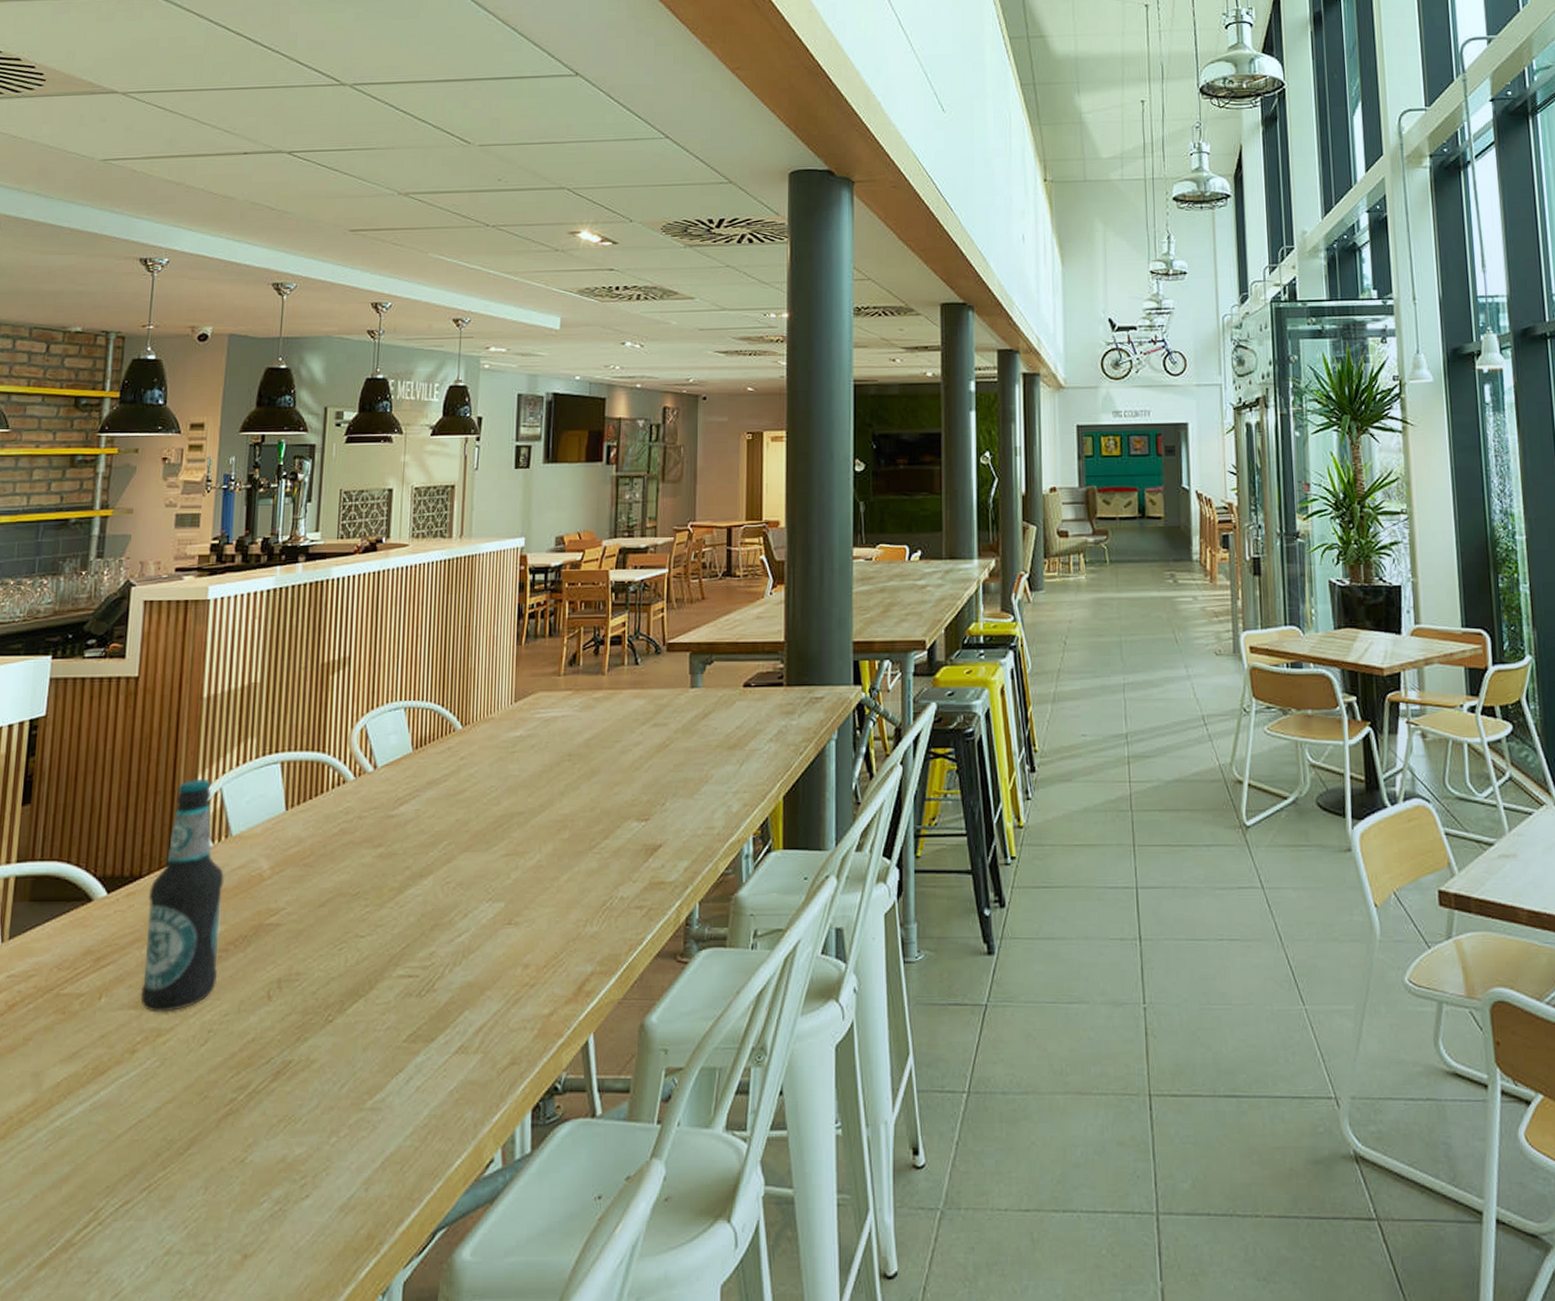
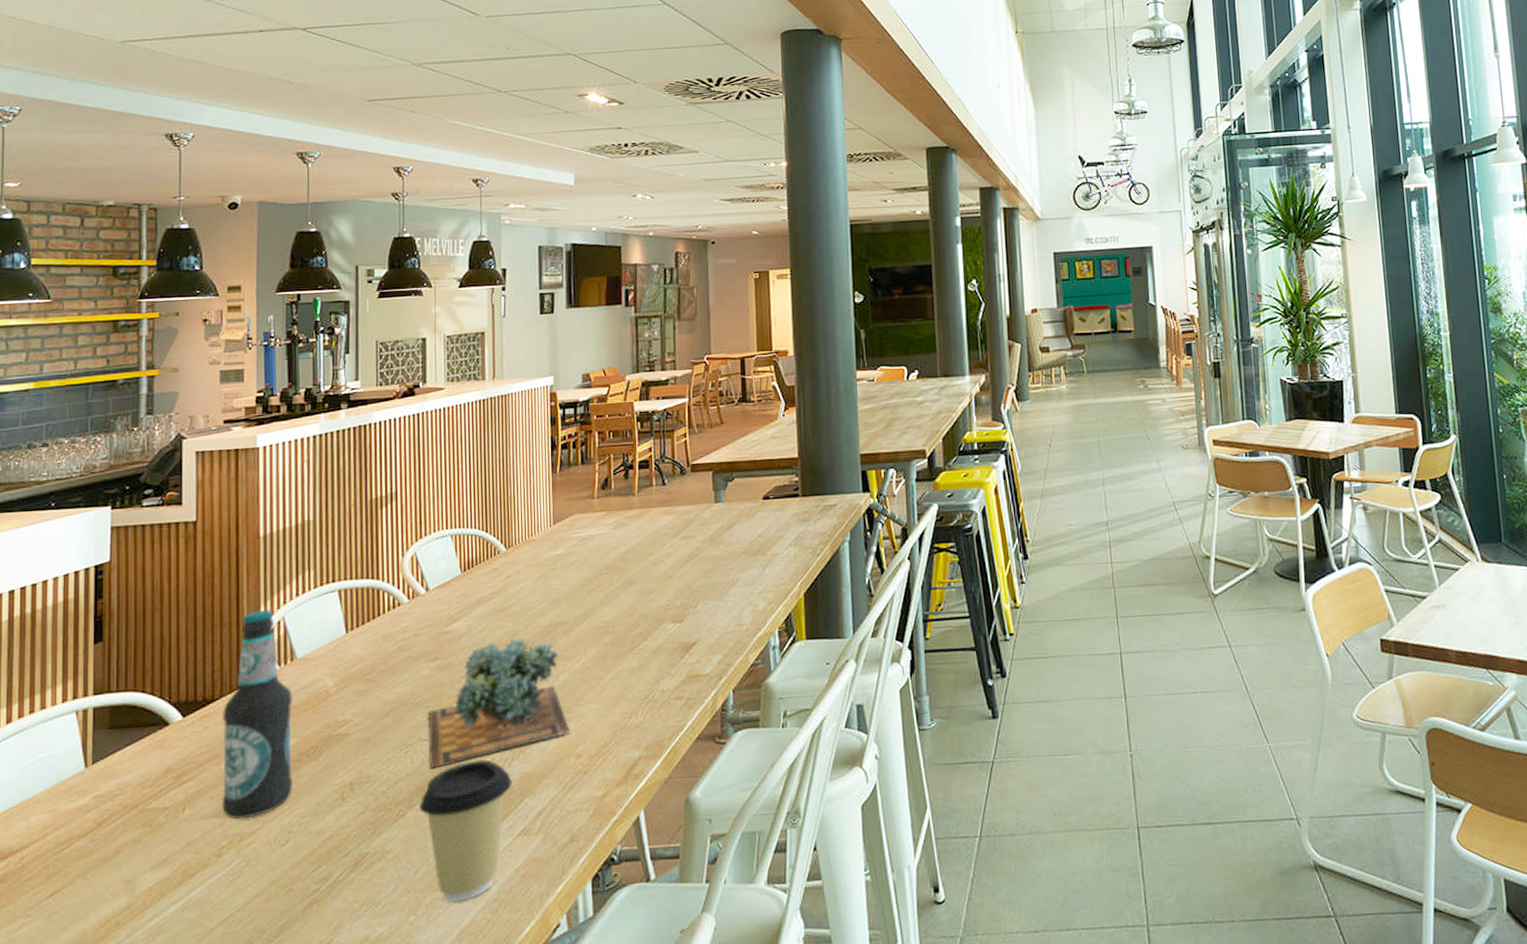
coffee cup: none [350,962,453,1125] -> present [420,759,513,903]
succulent plant: none [364,827,519,970] -> present [428,637,570,769]

